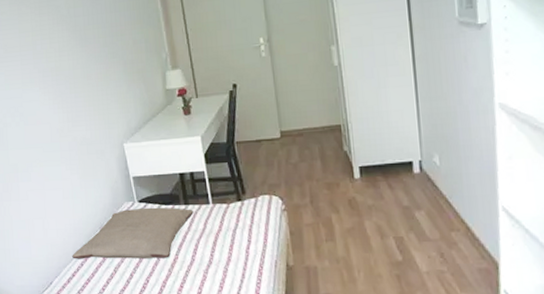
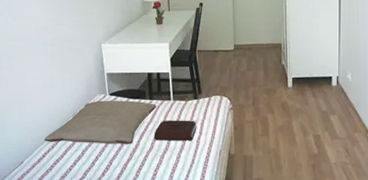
book: none [193,226,245,253] -> present [153,119,197,141]

